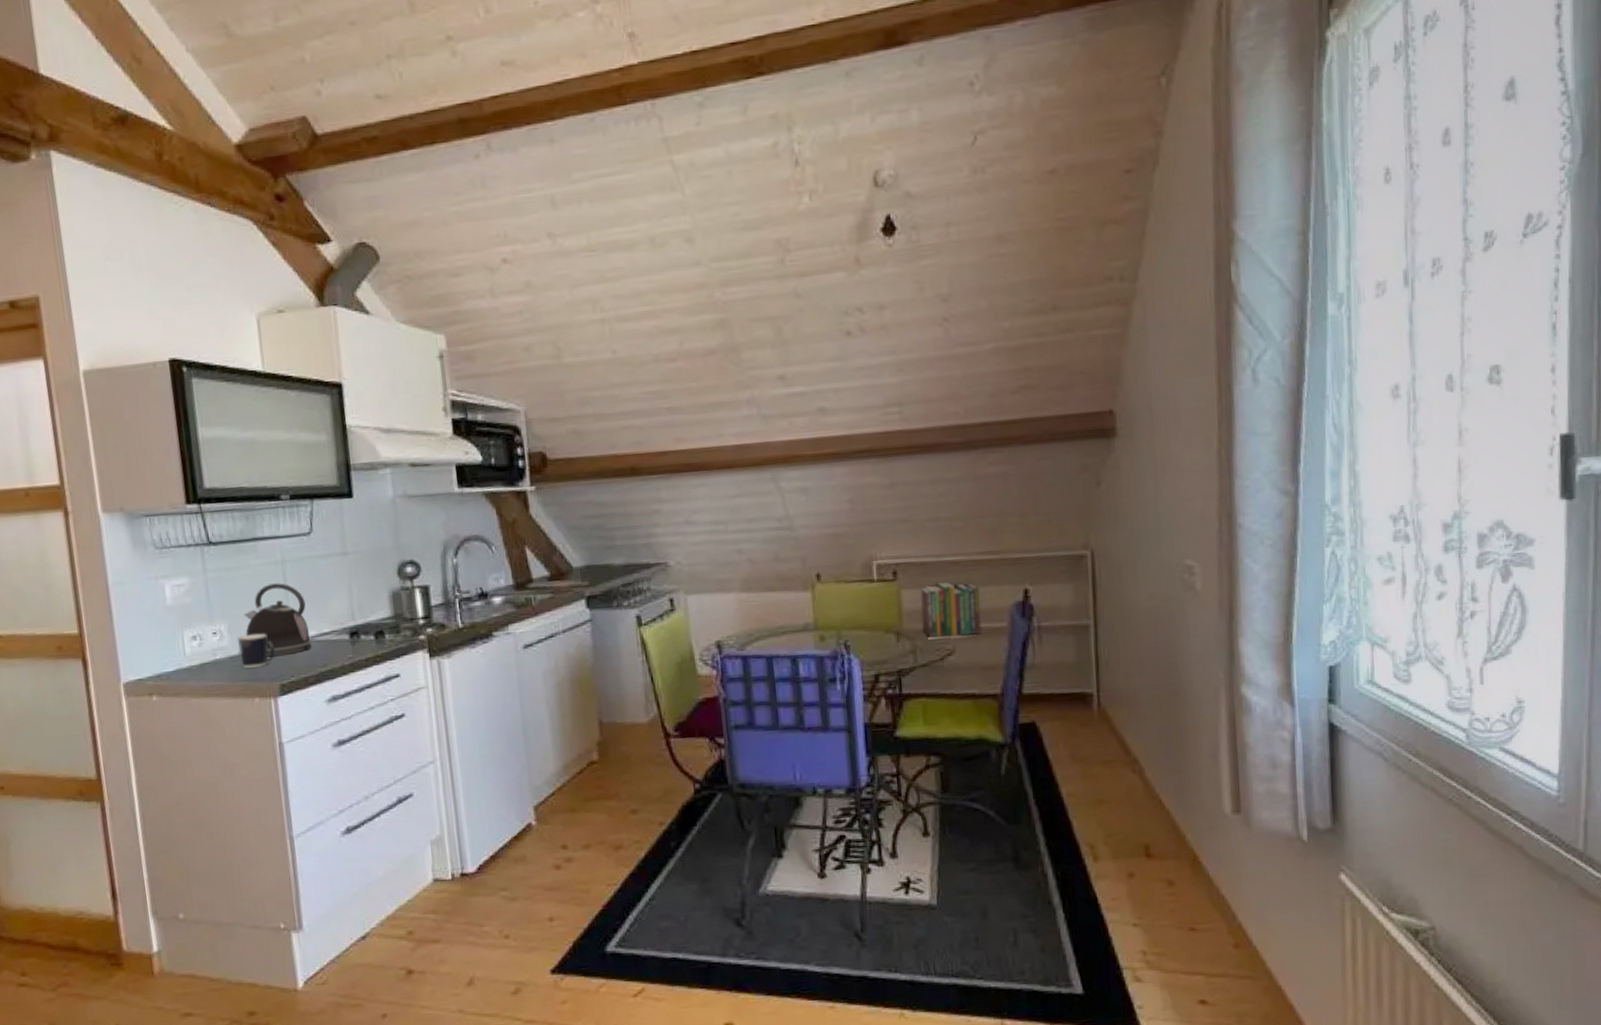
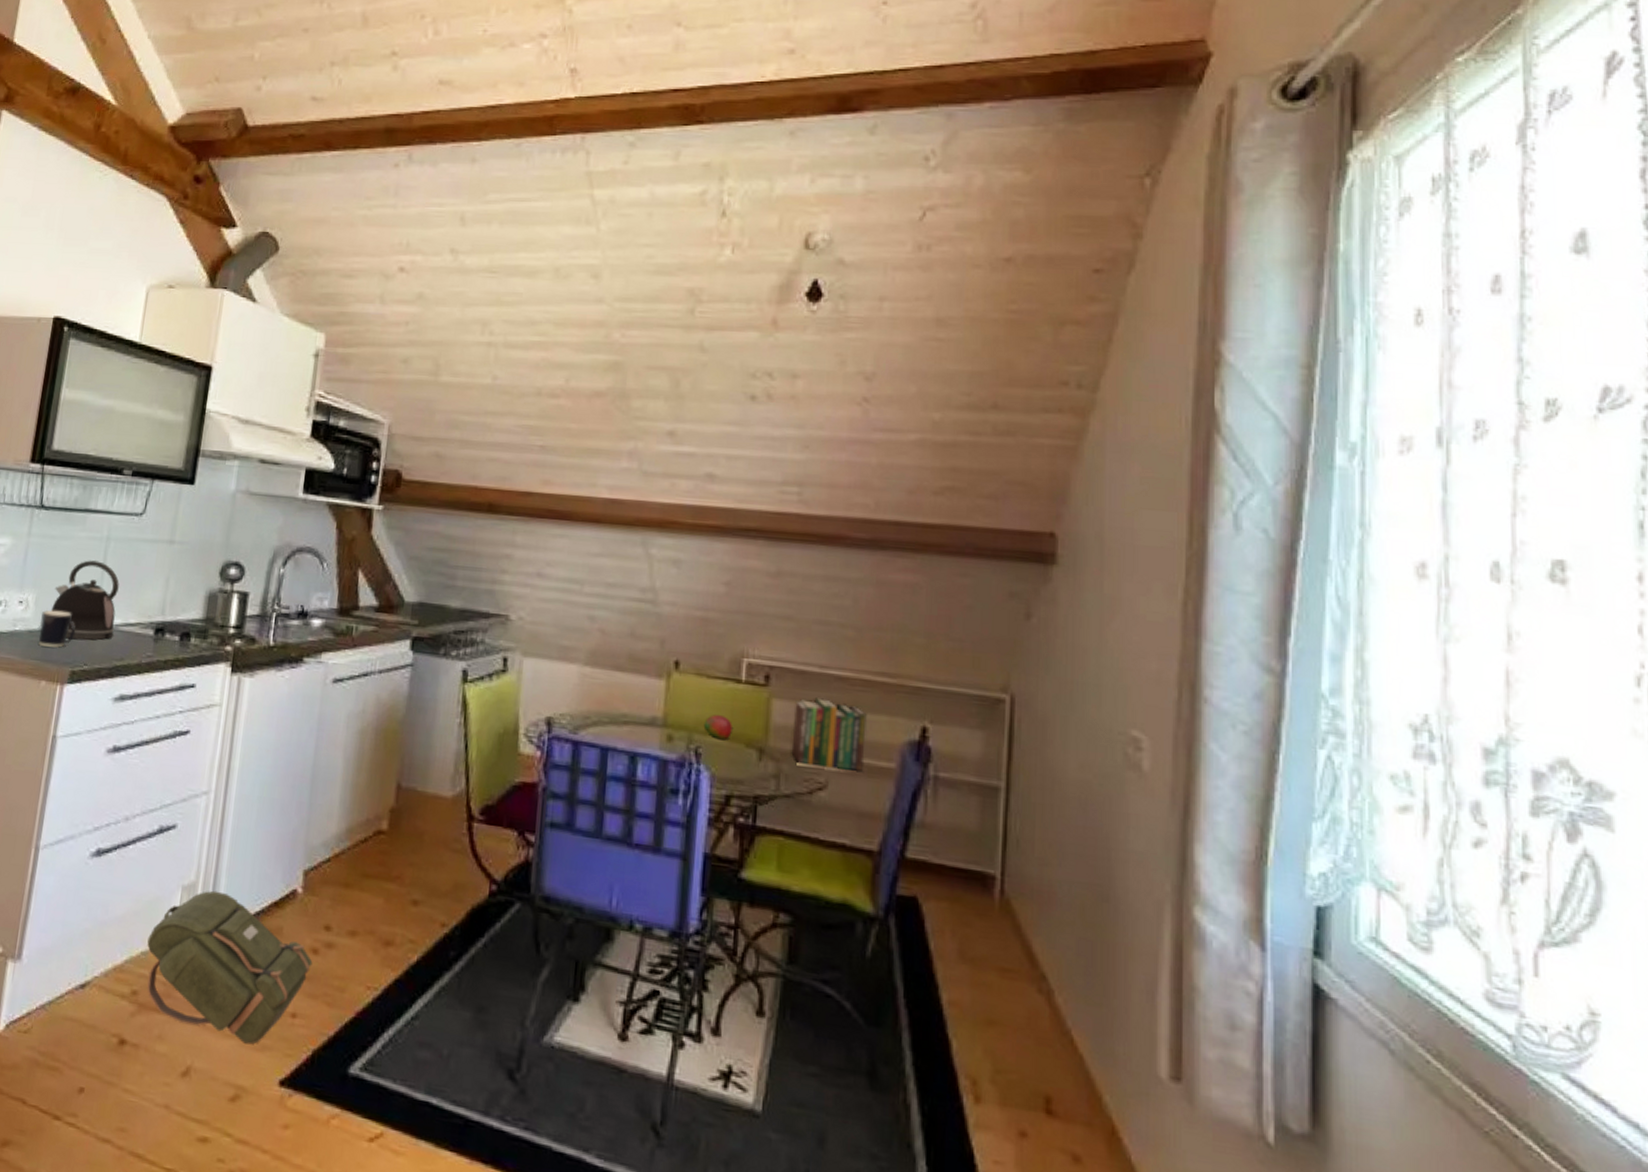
backpack: none [411,838,558,950] -> present [147,890,313,1044]
fruit: none [848,611,873,632] -> present [703,714,734,741]

